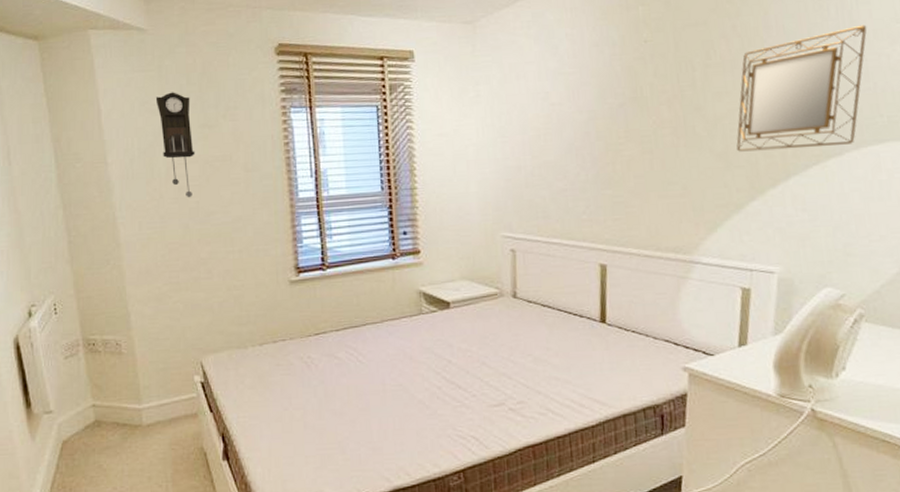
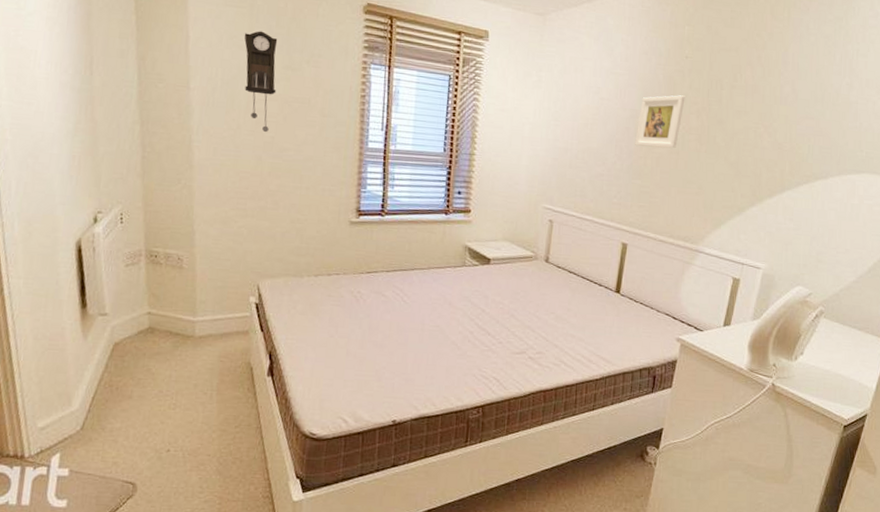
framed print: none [598,85,651,151] -> present [635,95,685,149]
home mirror: present [736,24,867,152] -> none [746,73,862,171]

